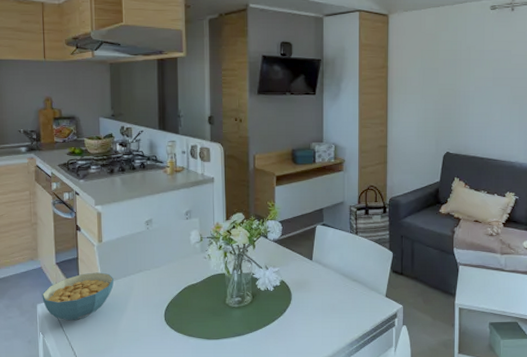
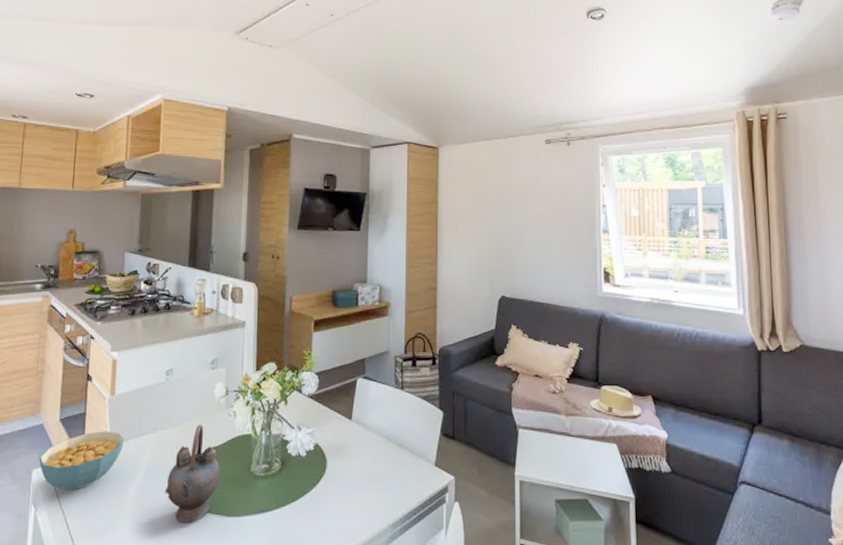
teapot: none [153,265,199,344] -> present [164,424,220,522]

